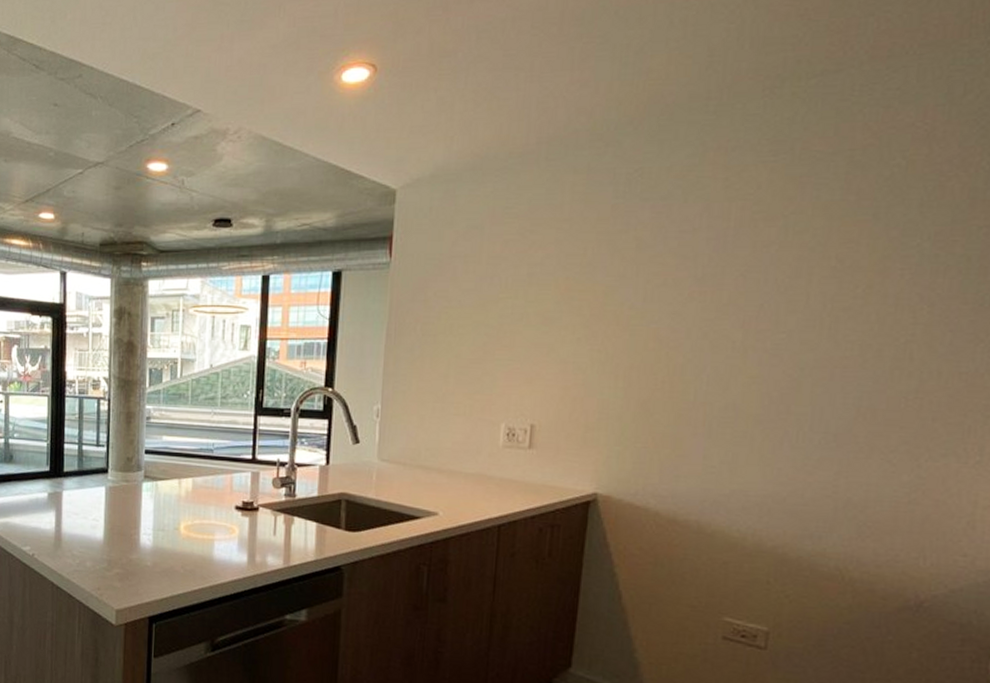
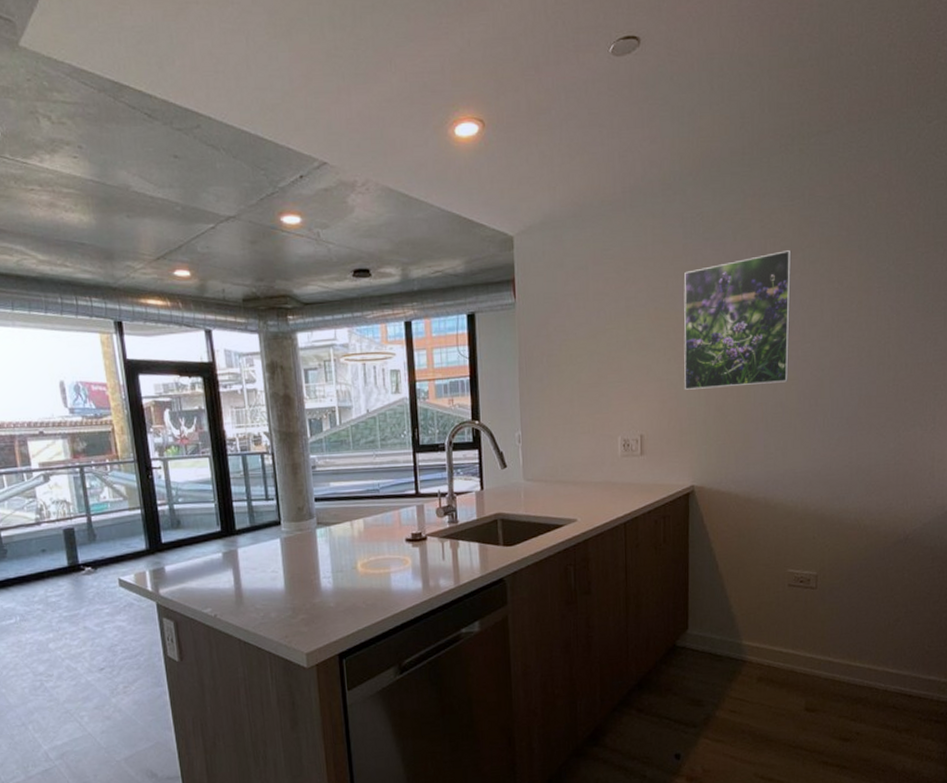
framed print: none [595,217,768,380] -> present [684,250,792,390]

